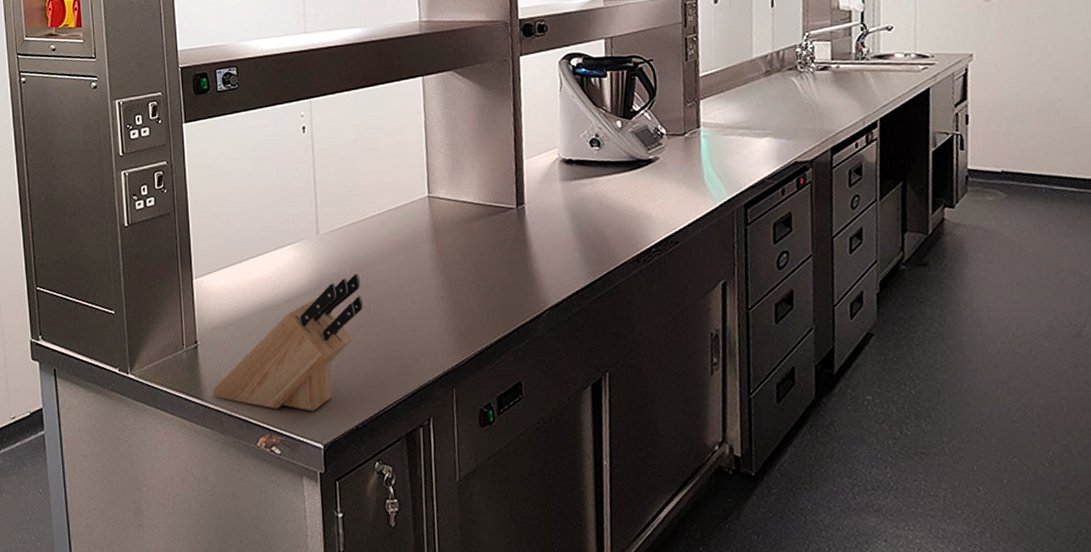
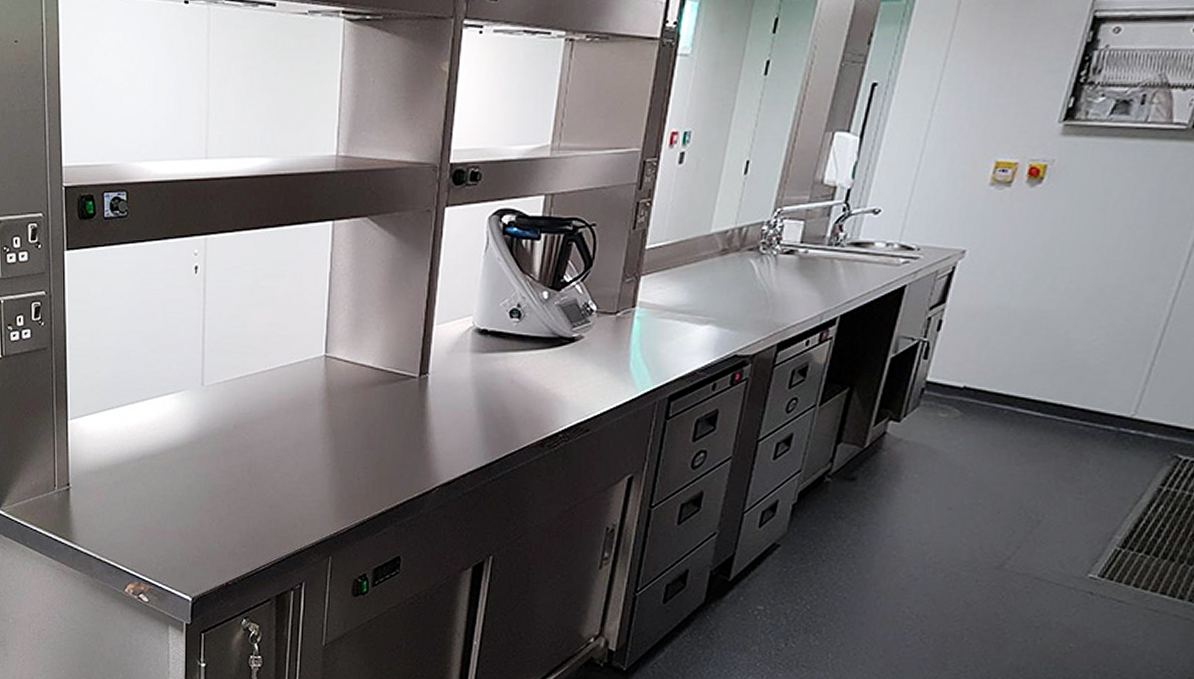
knife block: present [211,273,363,412] -> none [81,430,244,564]

